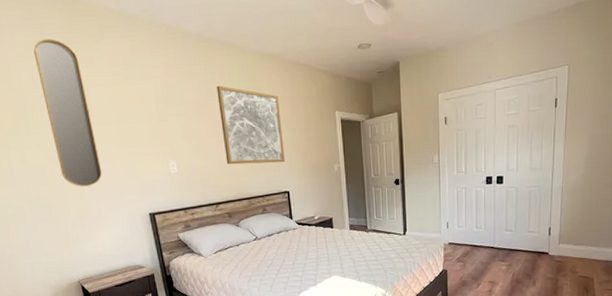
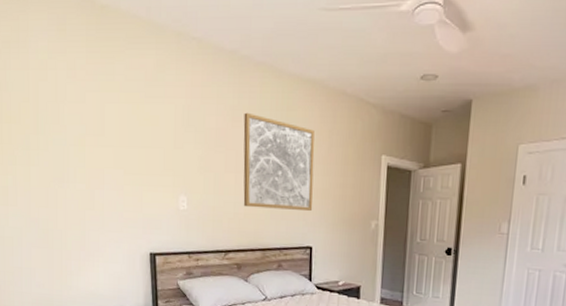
home mirror: present [33,38,102,187] -> none [55,47,106,215]

